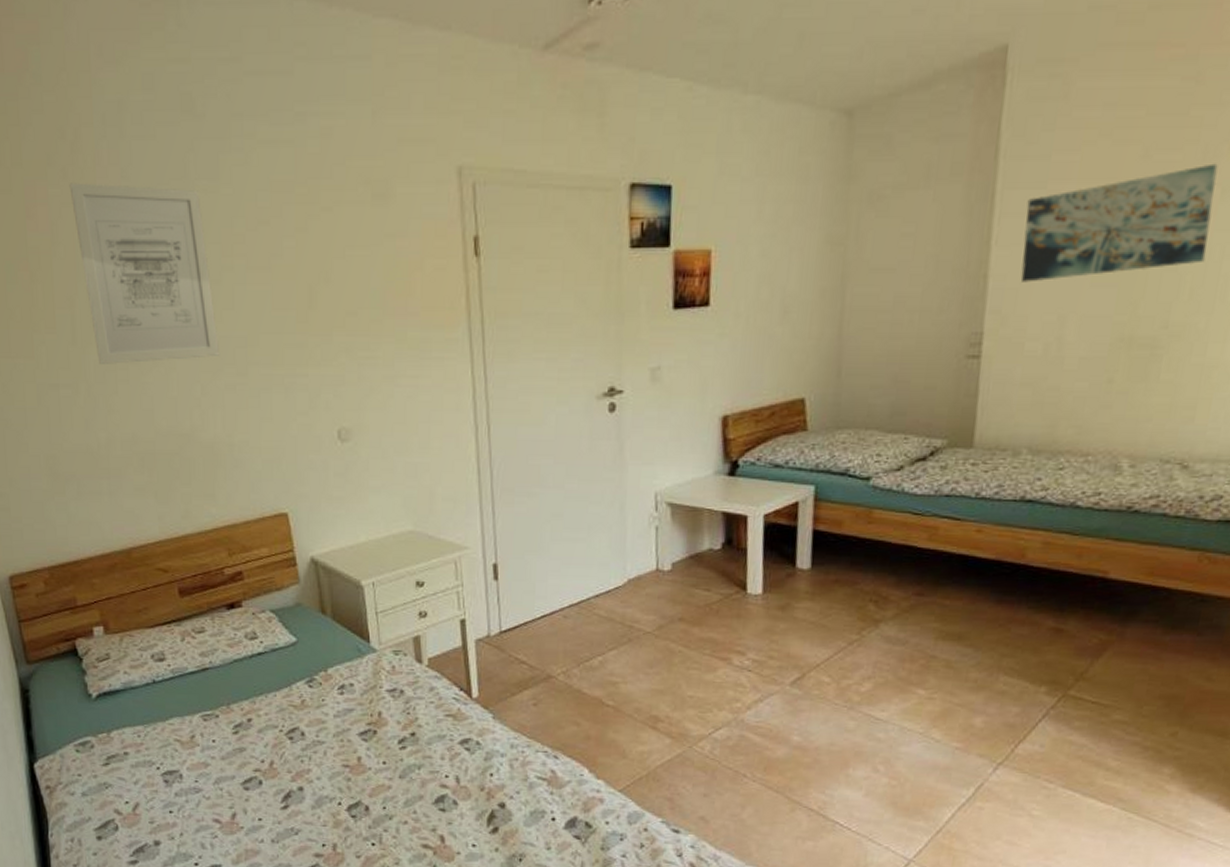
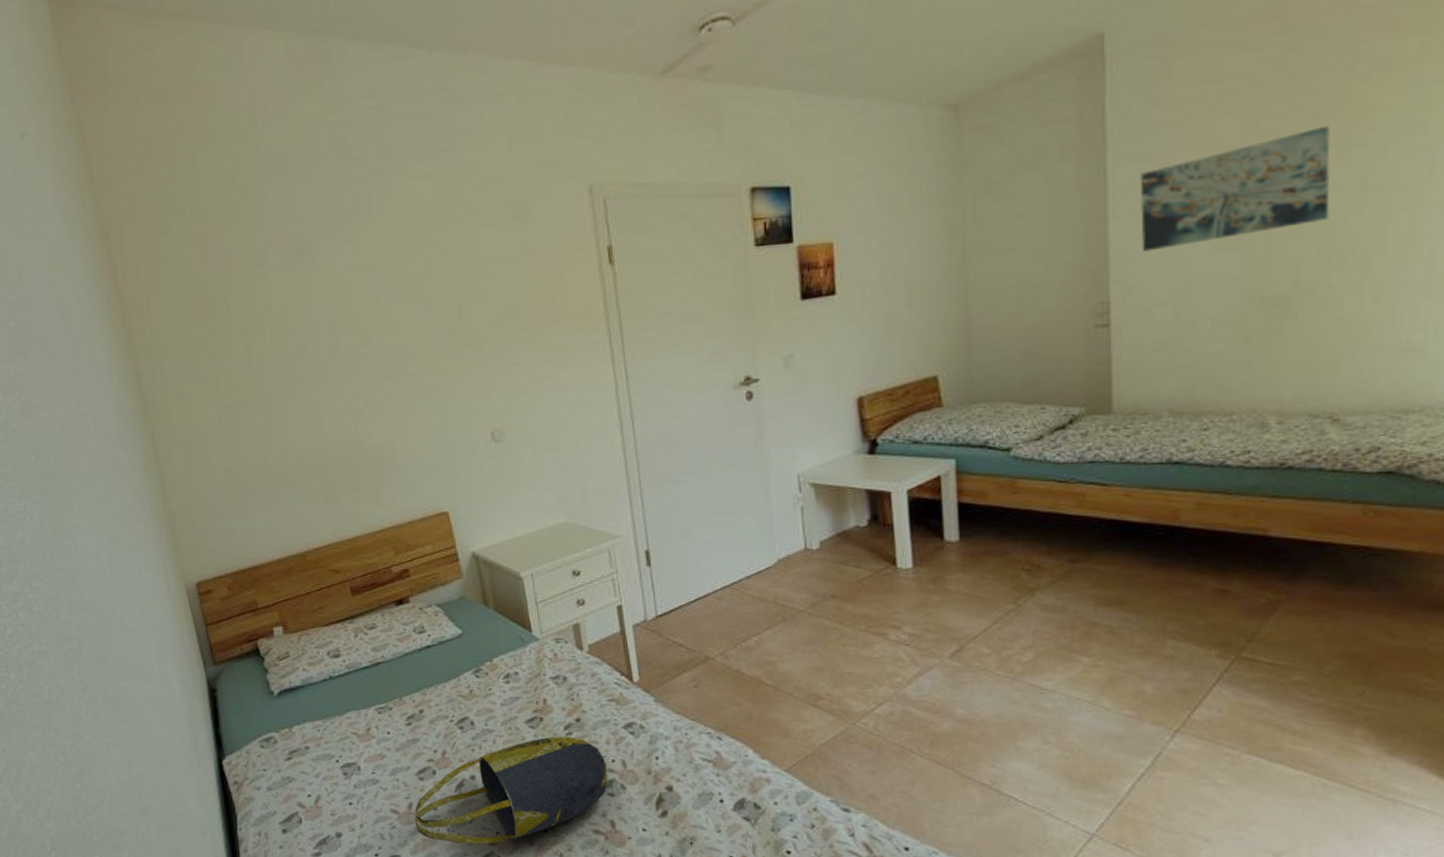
wall art: present [69,183,221,364] -> none [241,223,381,384]
tote bag: none [238,750,441,856] -> present [415,736,608,845]

